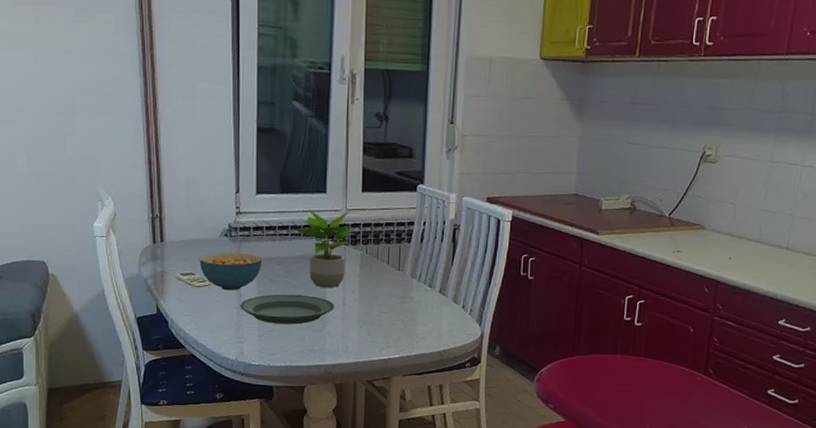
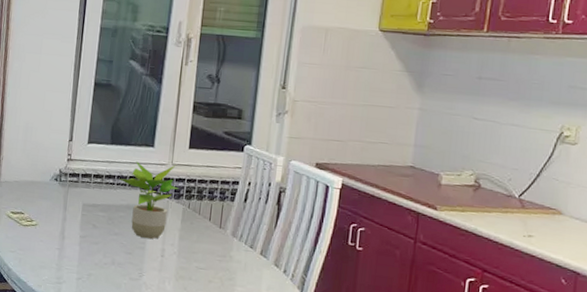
cereal bowl: present [199,252,262,291] -> none [29,195,88,233]
plate: present [240,294,334,325] -> none [62,239,153,272]

